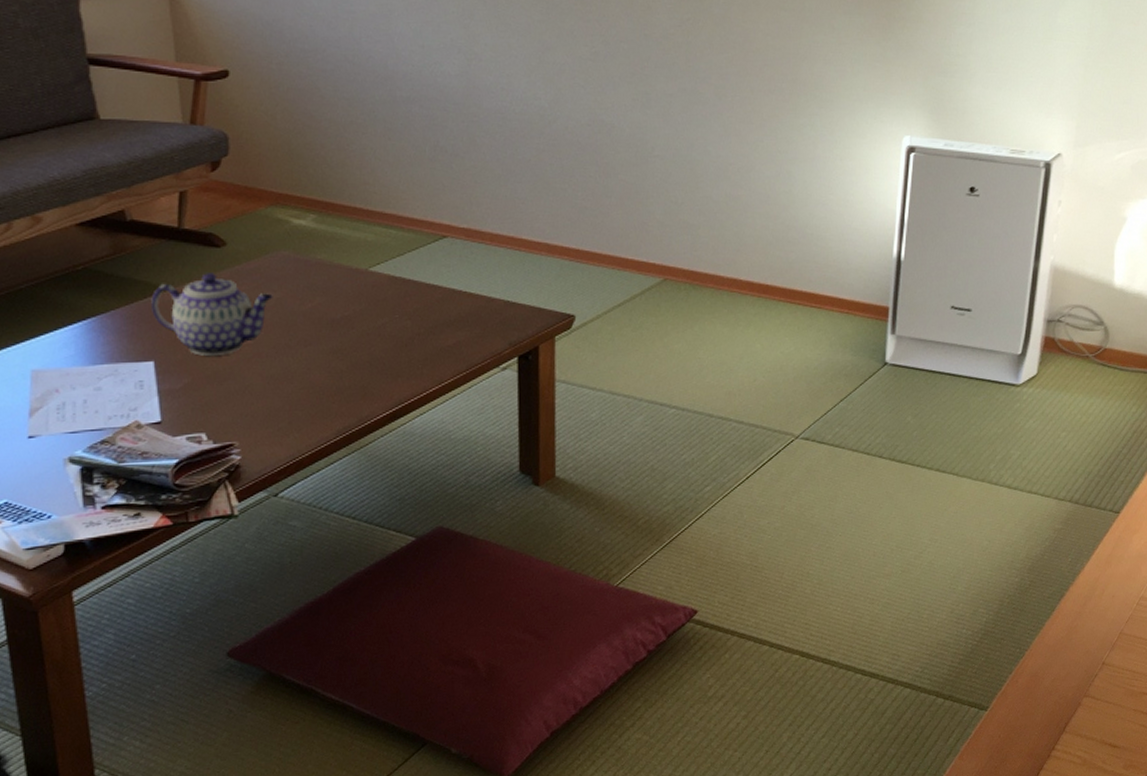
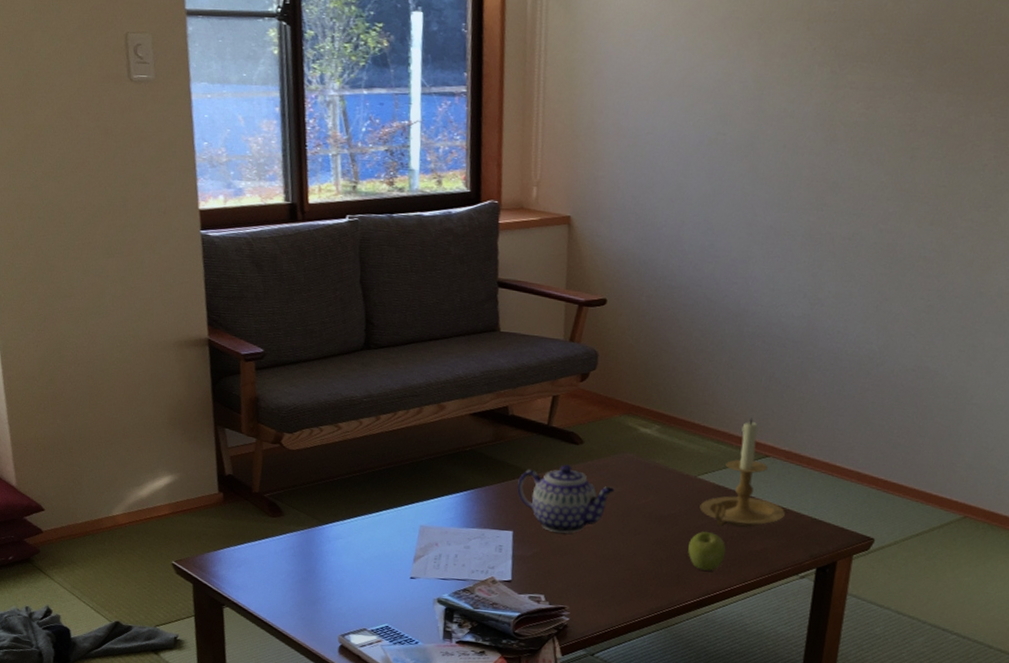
apple: none [370,331,415,377] -> present [688,531,726,571]
candle holder: none [377,195,474,324] -> present [700,418,785,527]

